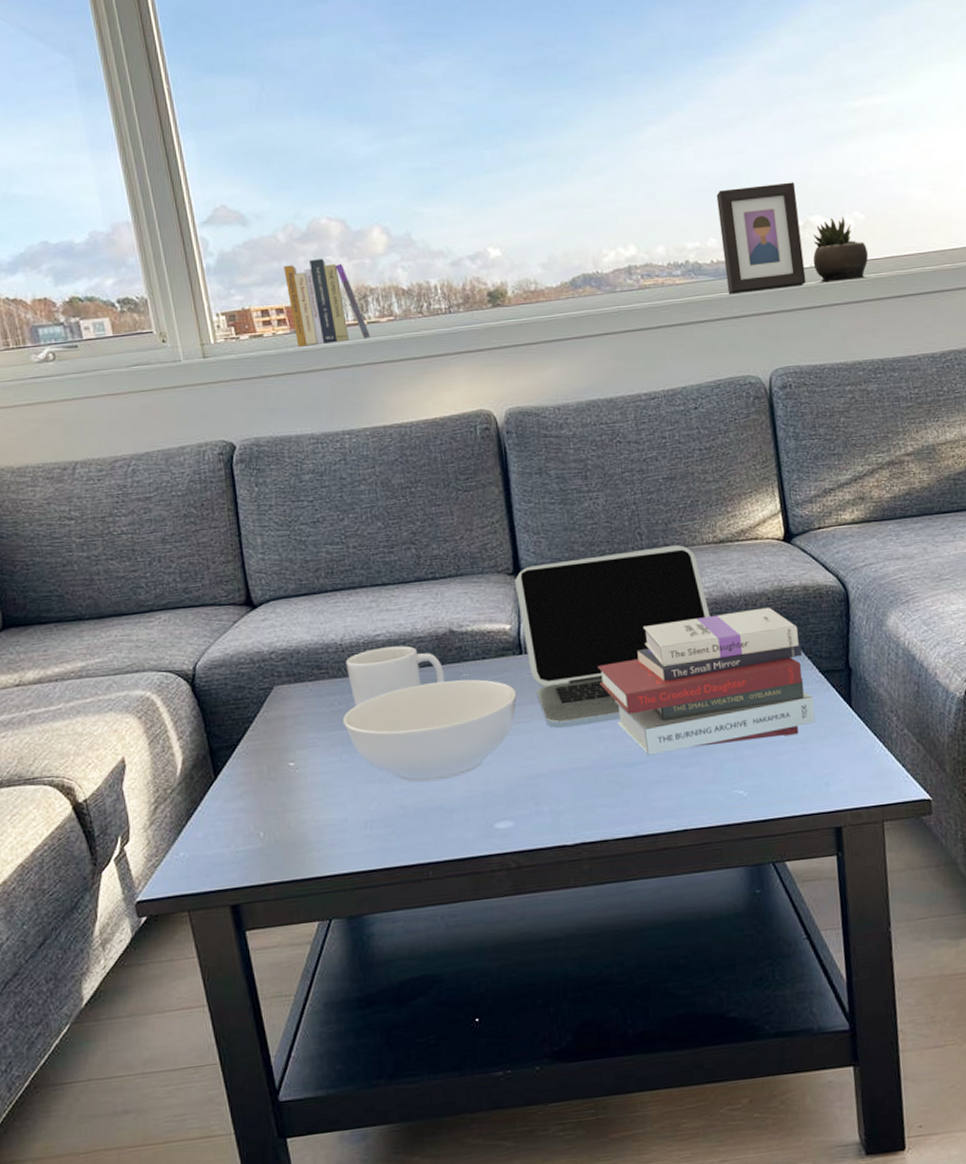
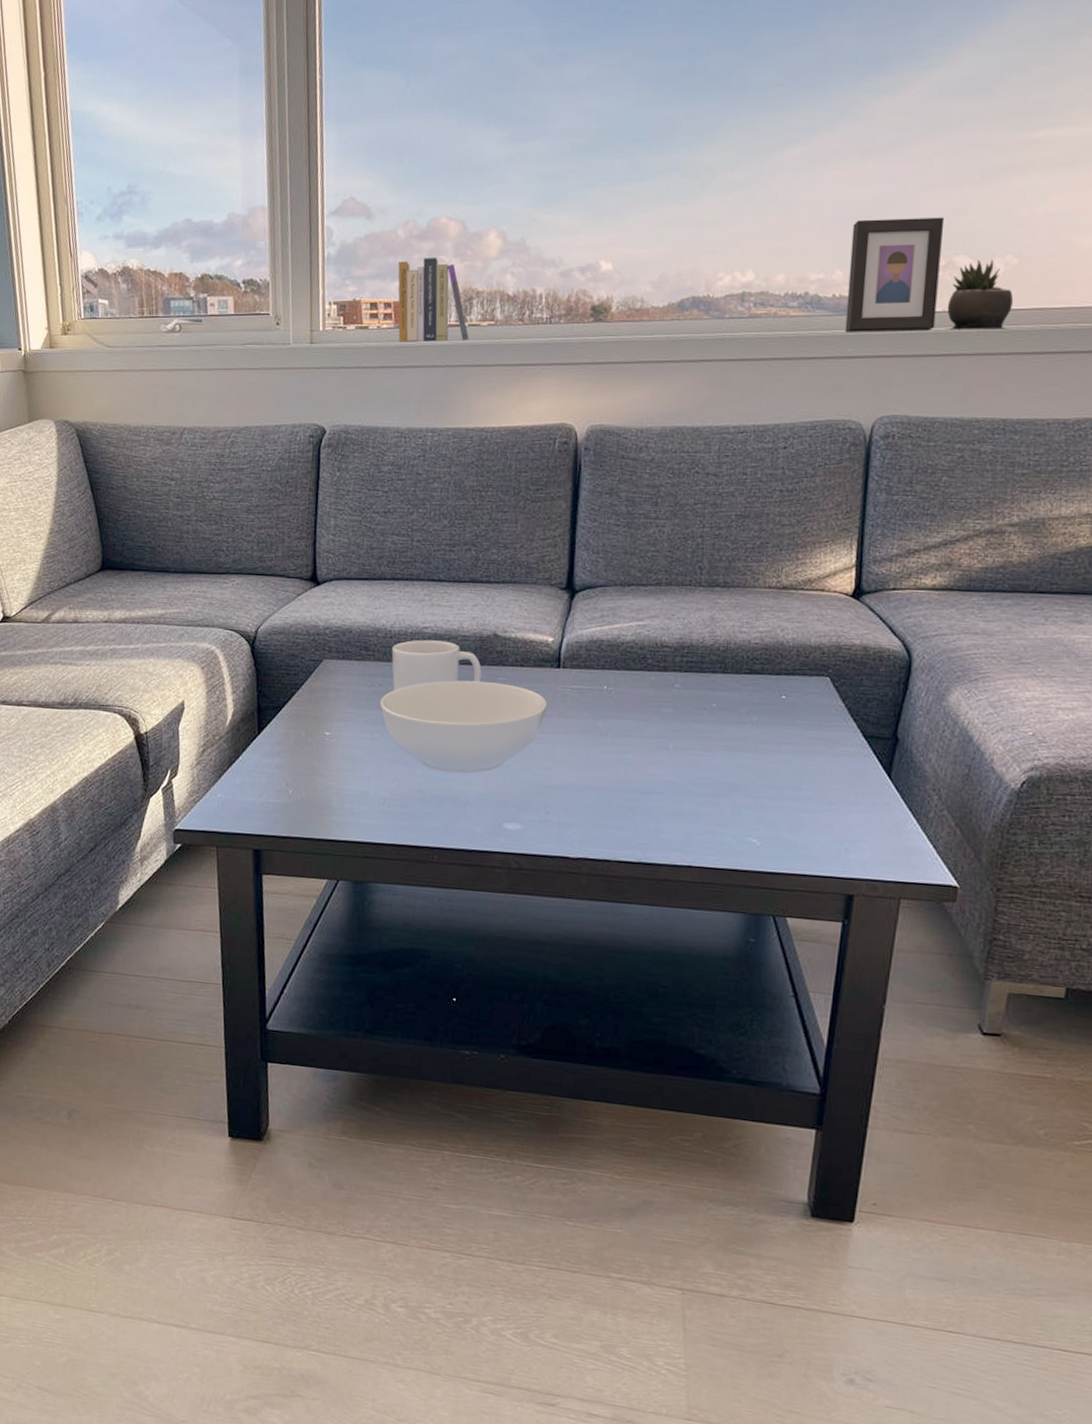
laptop: present [515,545,711,728] -> none [564,583,758,747]
books: present [597,607,815,755] -> none [631,660,851,794]

